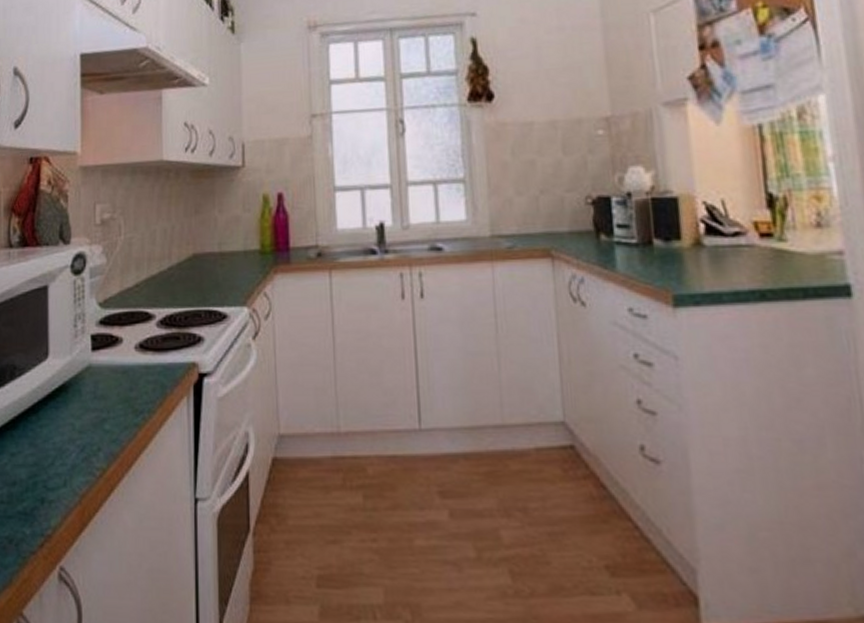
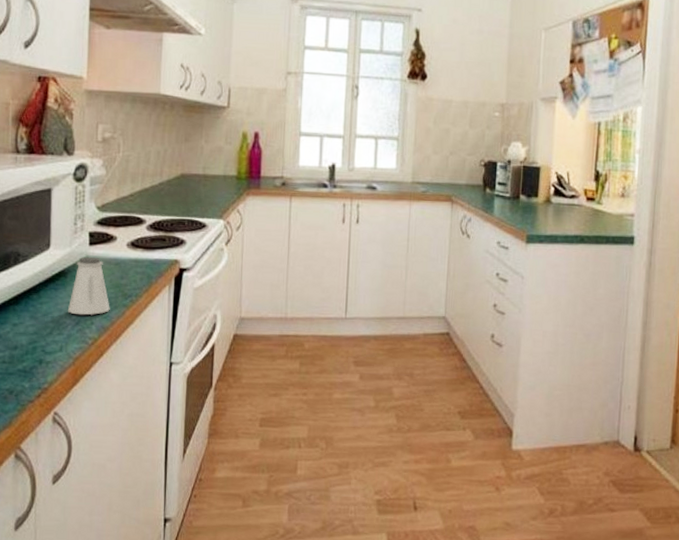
saltshaker: none [70,365,119,440] -> present [67,256,110,316]

